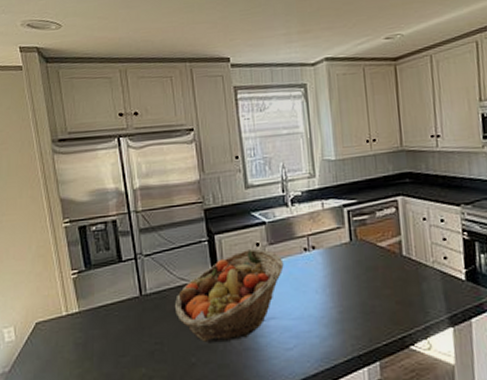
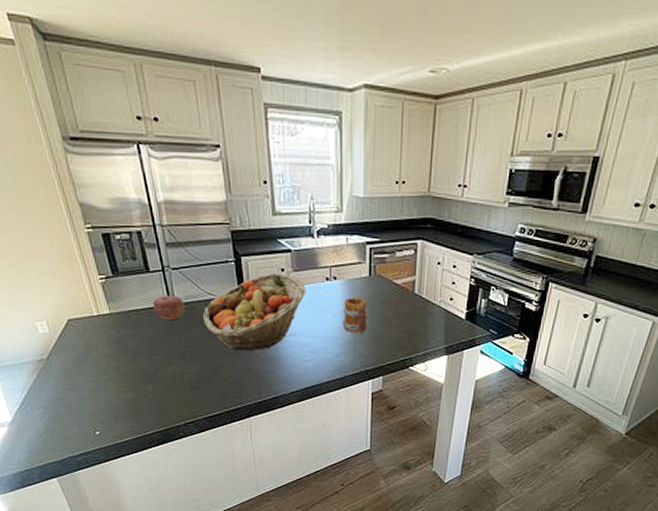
apple: none [124,284,156,313] -> present [153,295,185,320]
mug: none [325,266,355,310] -> present [342,297,368,334]

